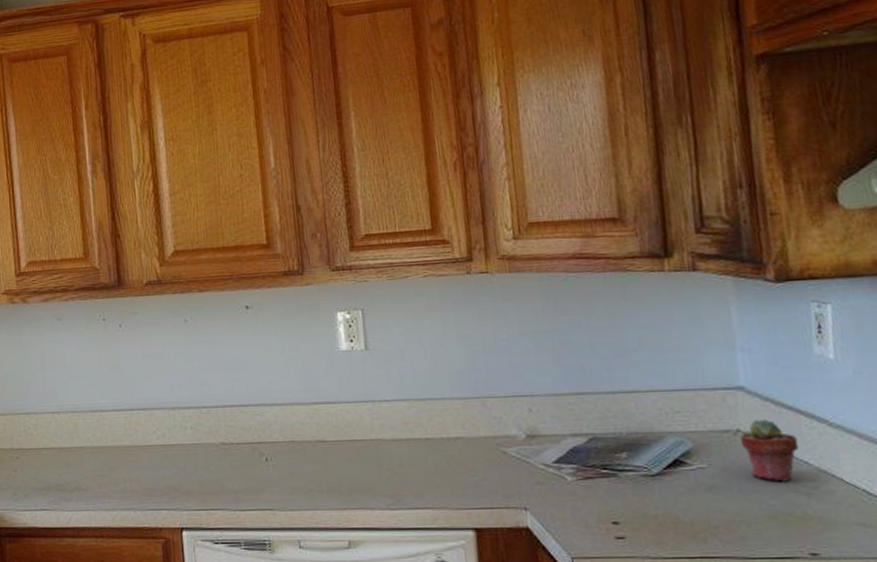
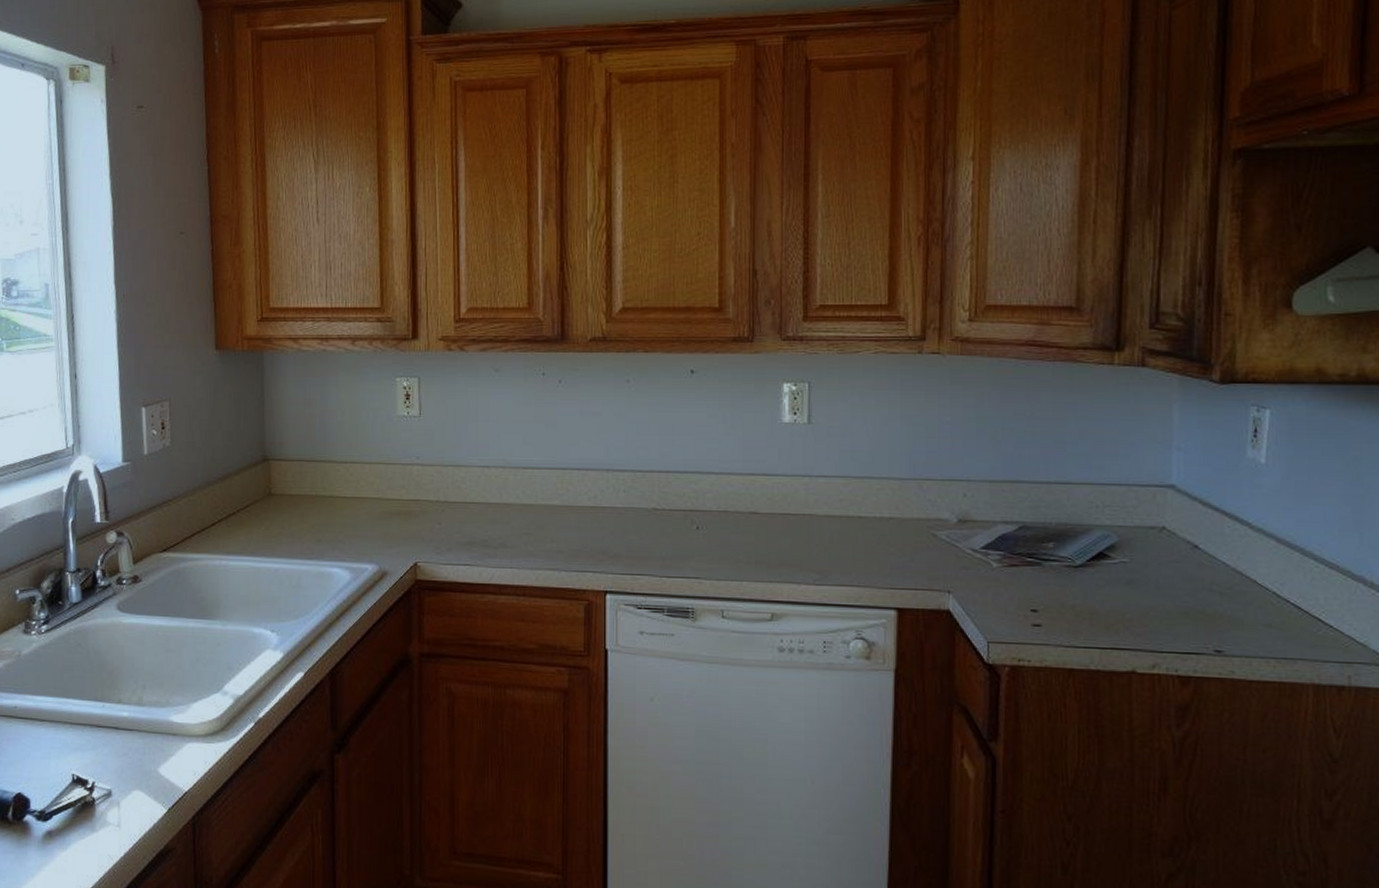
potted succulent: present [739,419,800,482] -> none [1164,518,1220,581]

